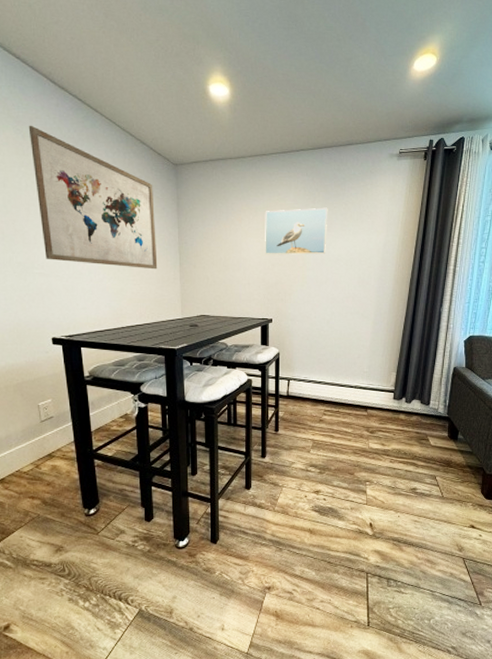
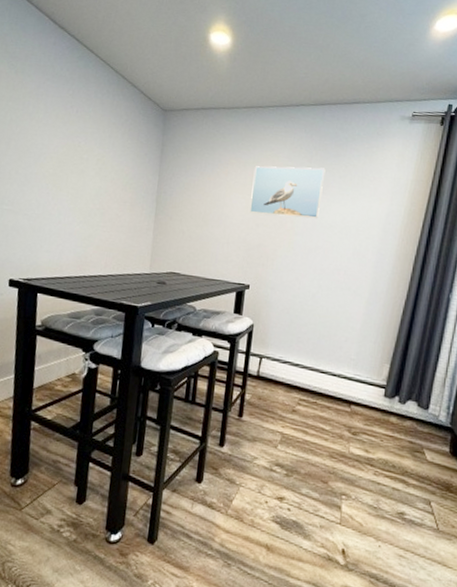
wall art: present [28,125,158,270] -> none [17,61,139,218]

